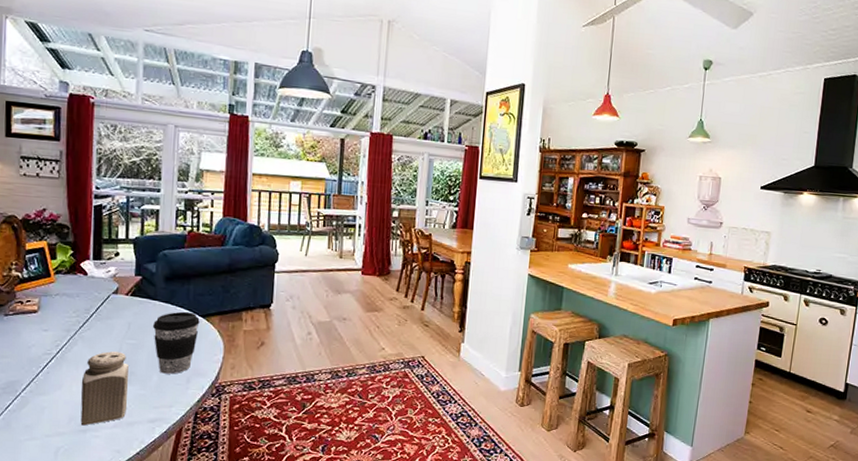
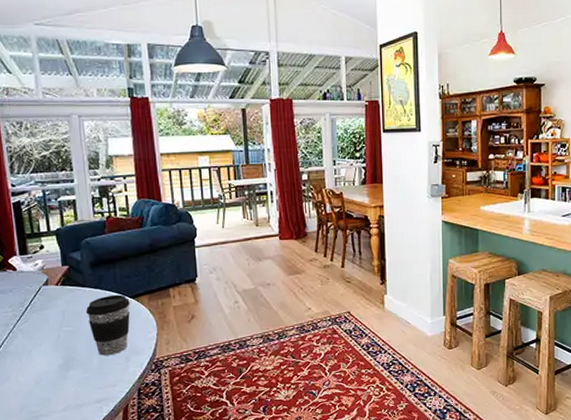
salt shaker: present [80,351,129,426] -> none [26,340,73,413]

